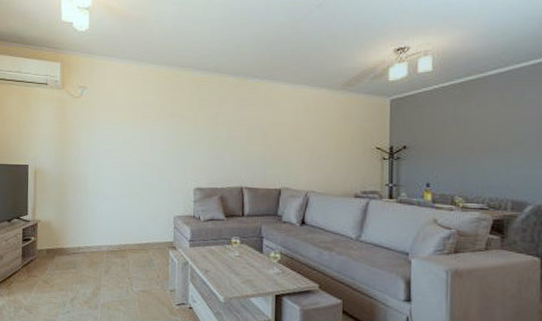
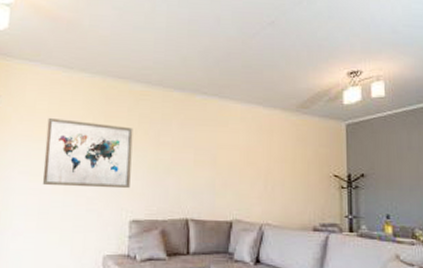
wall art: none [123,104,195,162] -> present [42,117,133,189]

